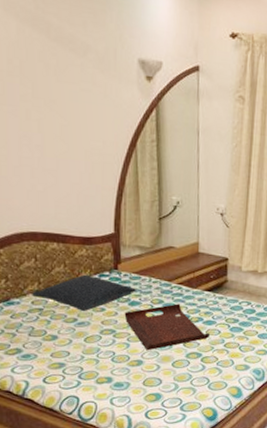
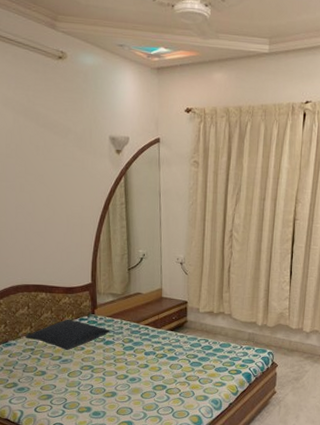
serving tray: present [124,303,210,351] -> none [100,342,173,384]

